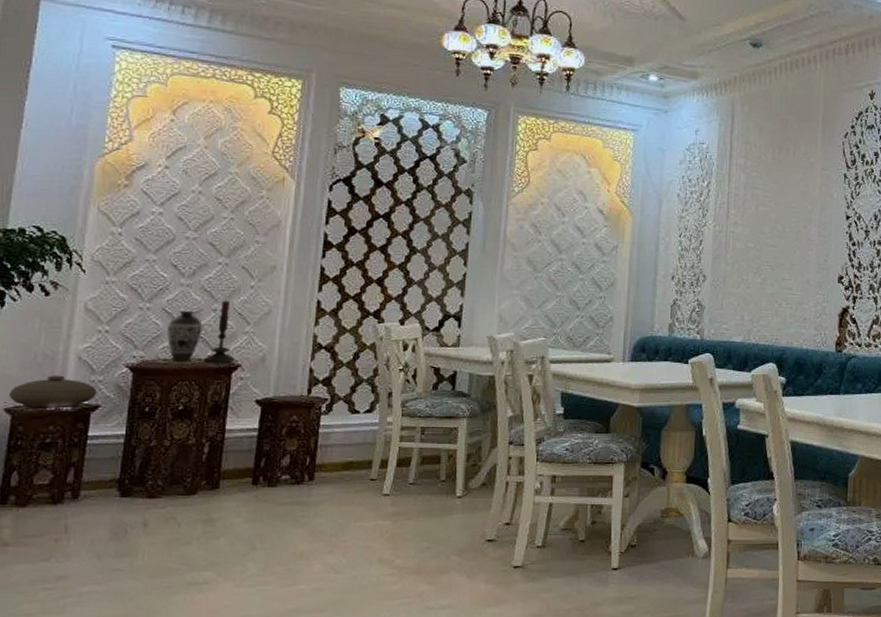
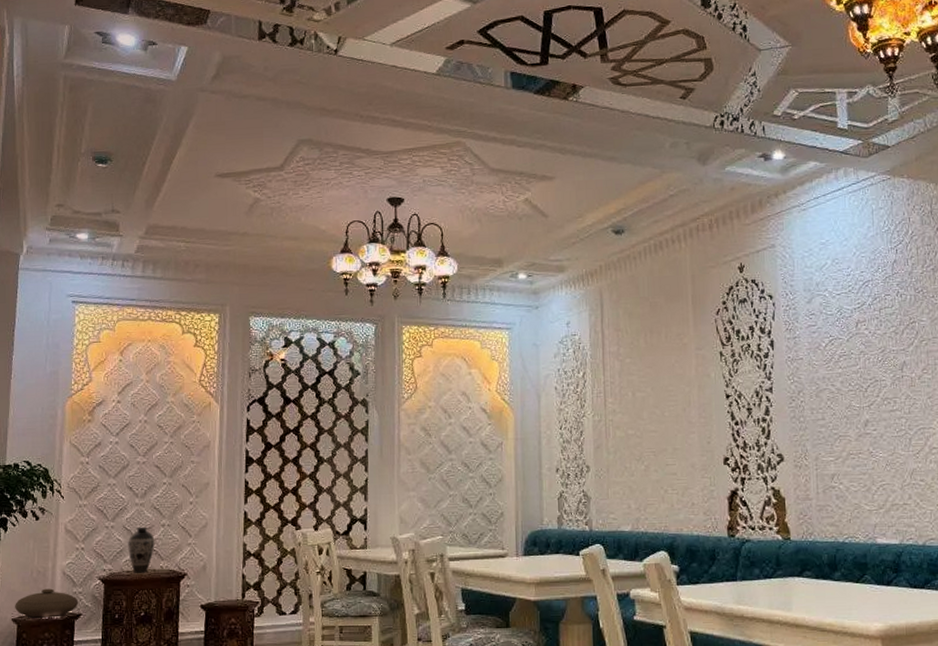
candle: present [204,299,235,364] -> none [158,515,182,574]

